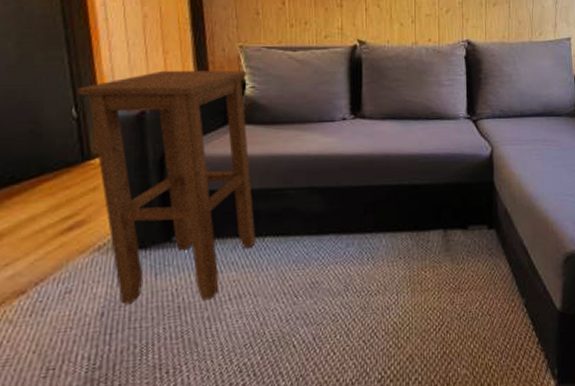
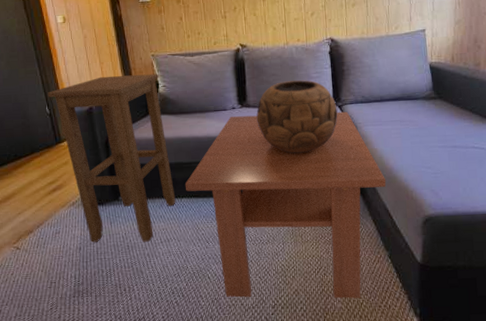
coffee table: none [270,127,524,372] -> present [184,111,387,299]
decorative bowl: none [373,88,472,179] -> present [256,80,338,154]

